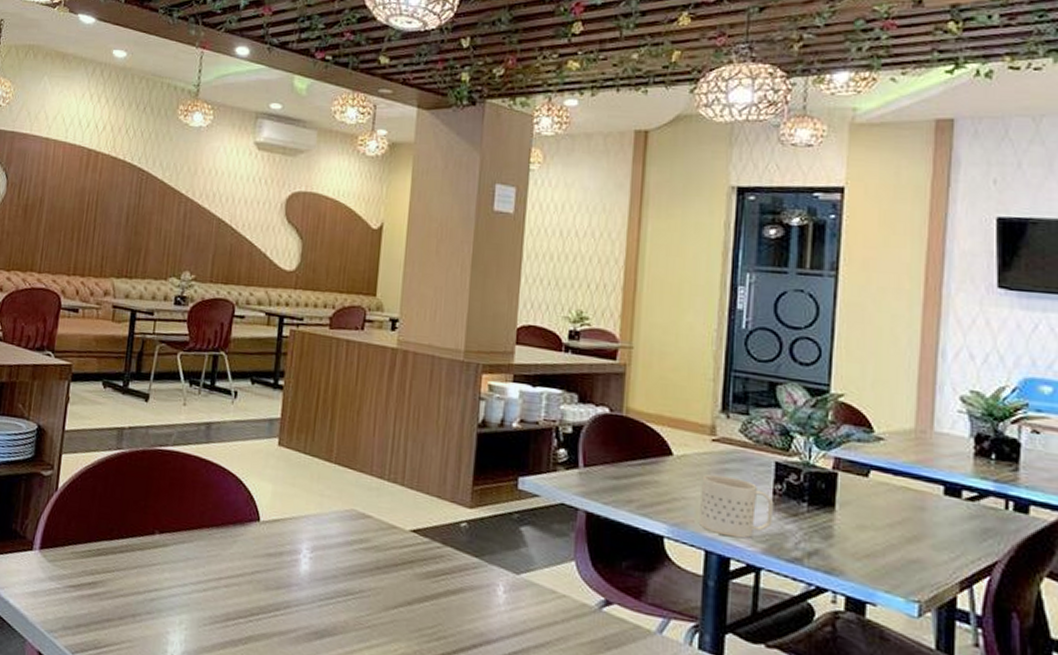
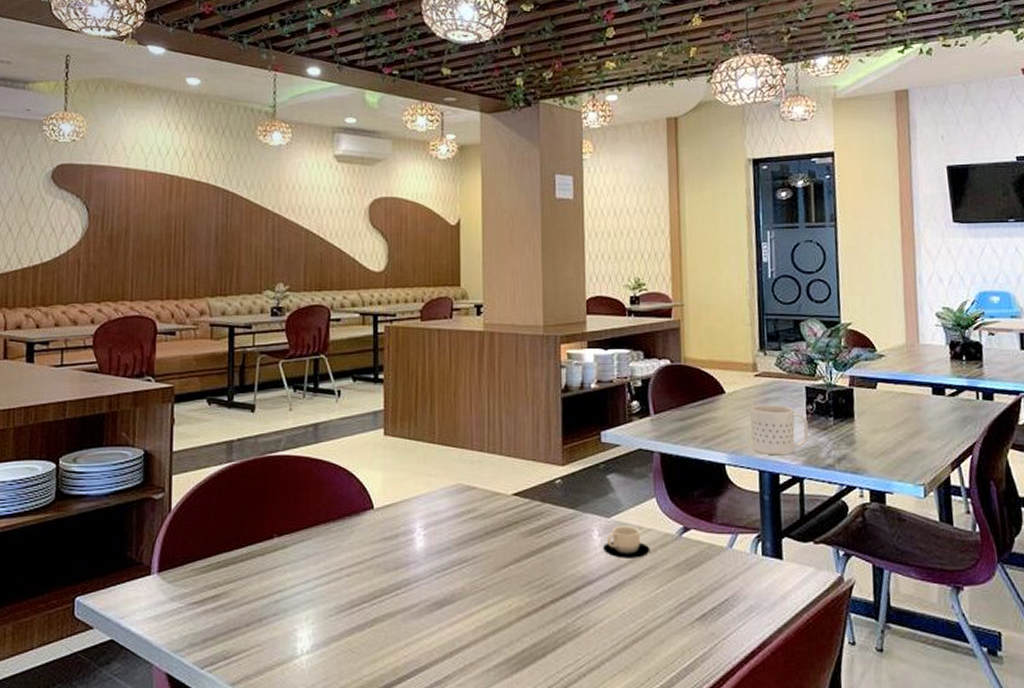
cup: none [506,585,563,626] -> present [602,526,650,559]

